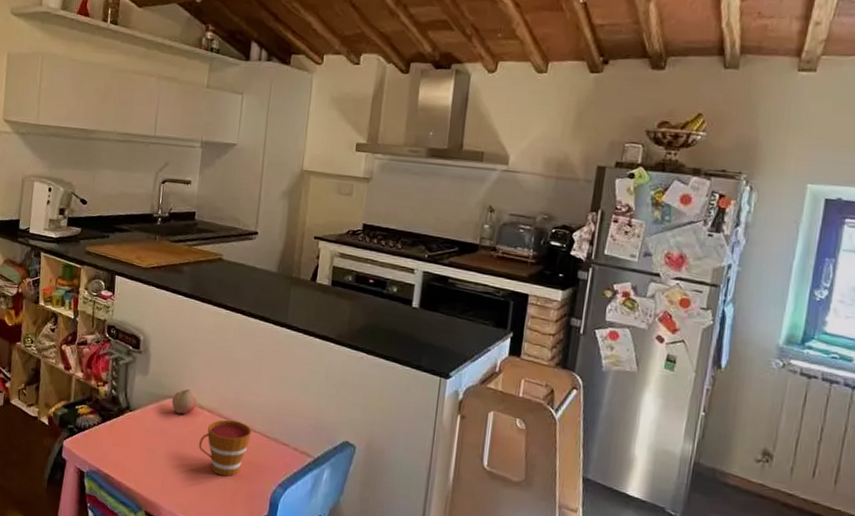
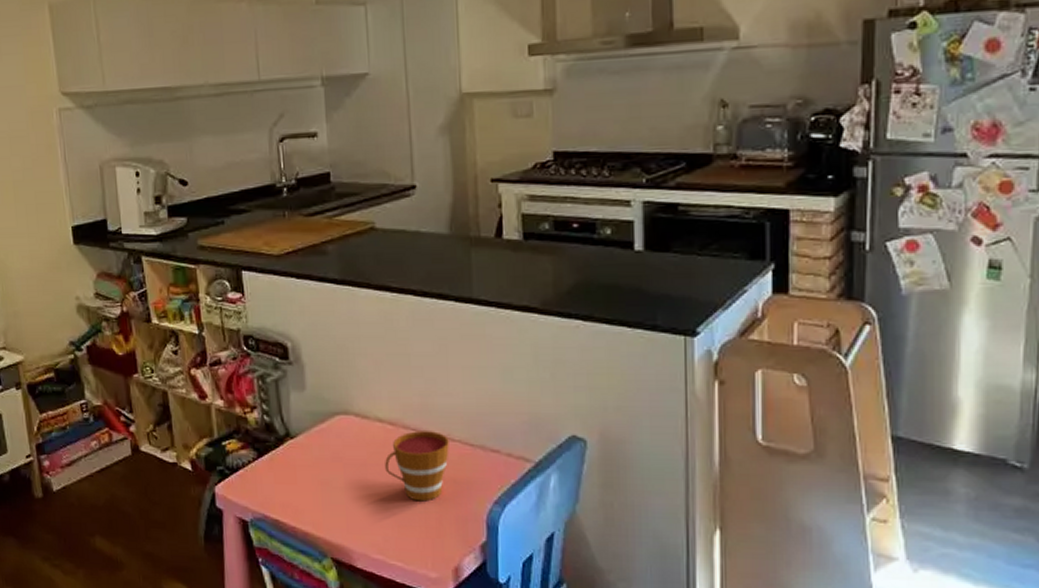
fruit: present [172,389,197,415] -> none [342,401,374,433]

